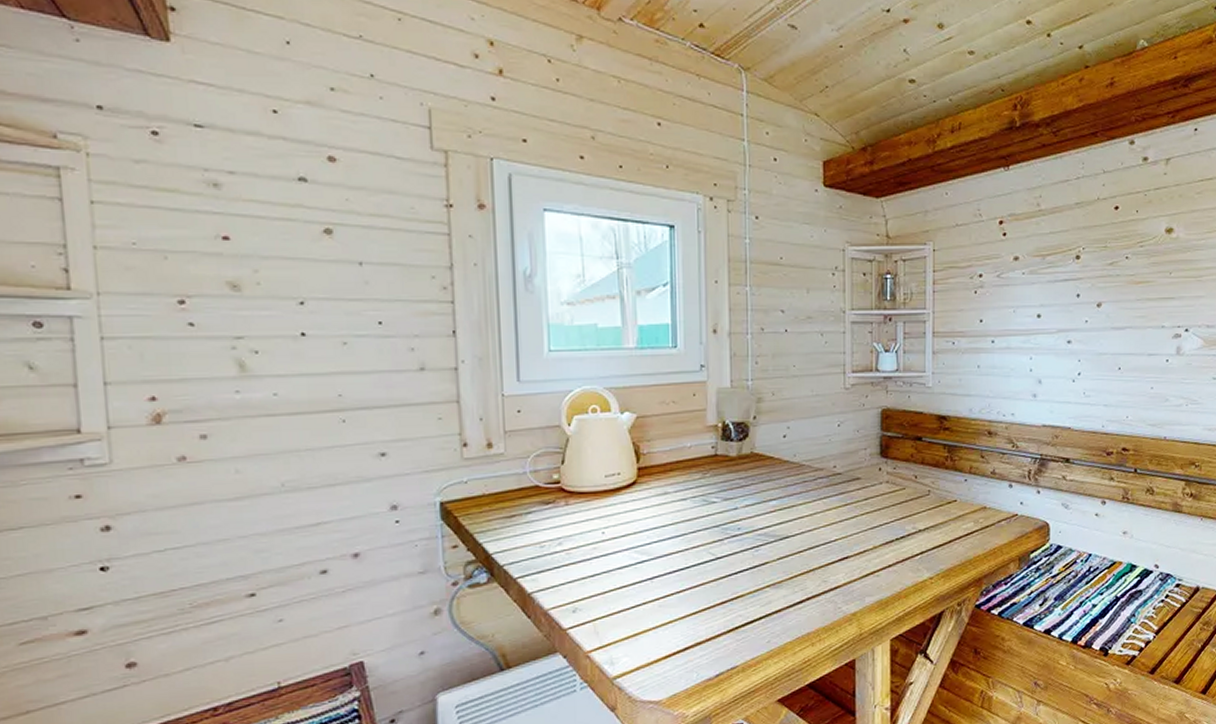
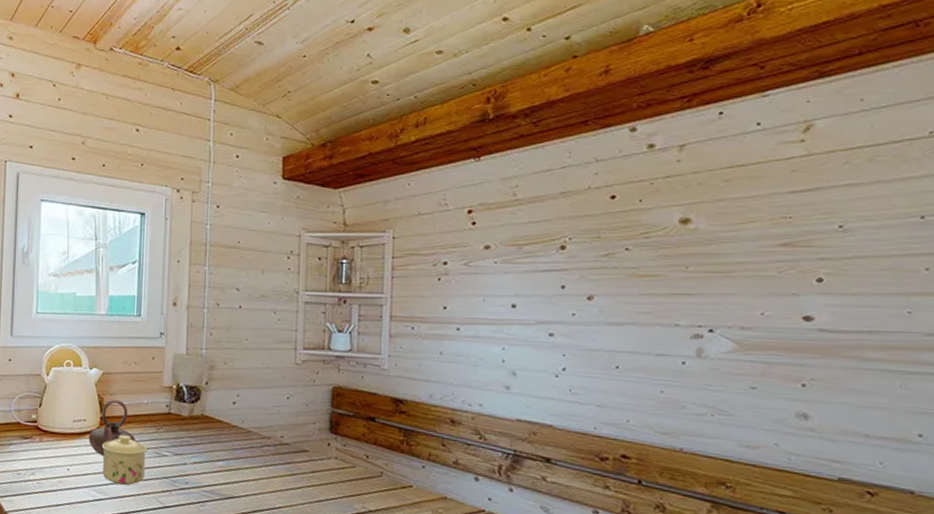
teapot: none [624,446,680,513] -> present [88,399,136,457]
sugar bowl: none [641,484,694,542] -> present [101,434,148,486]

